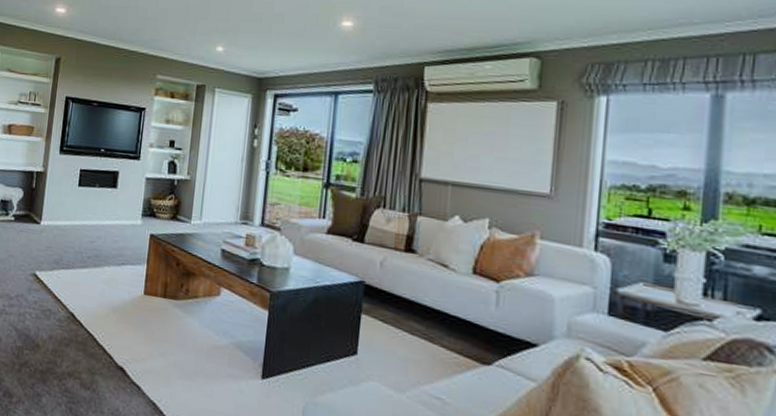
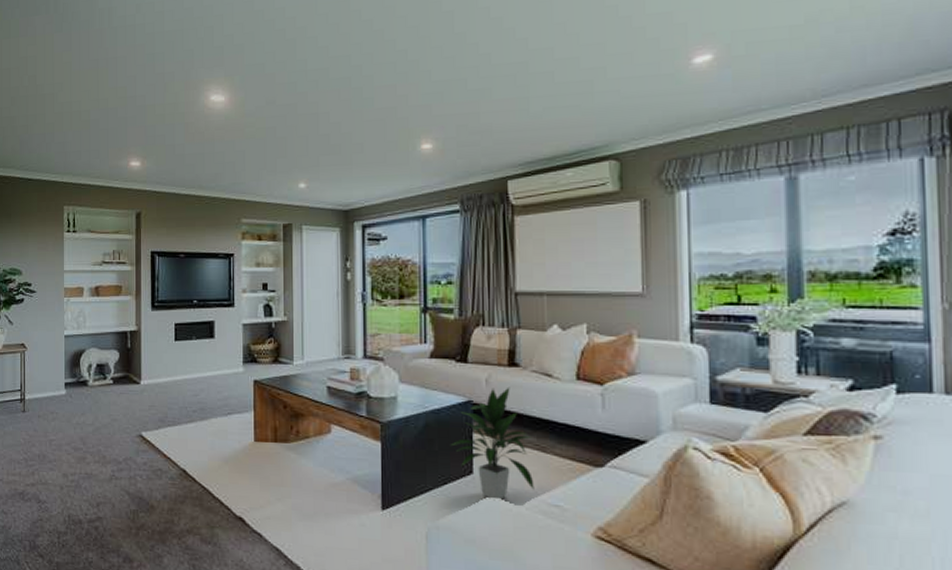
indoor plant: none [337,271,421,386] -> present [450,387,534,501]

